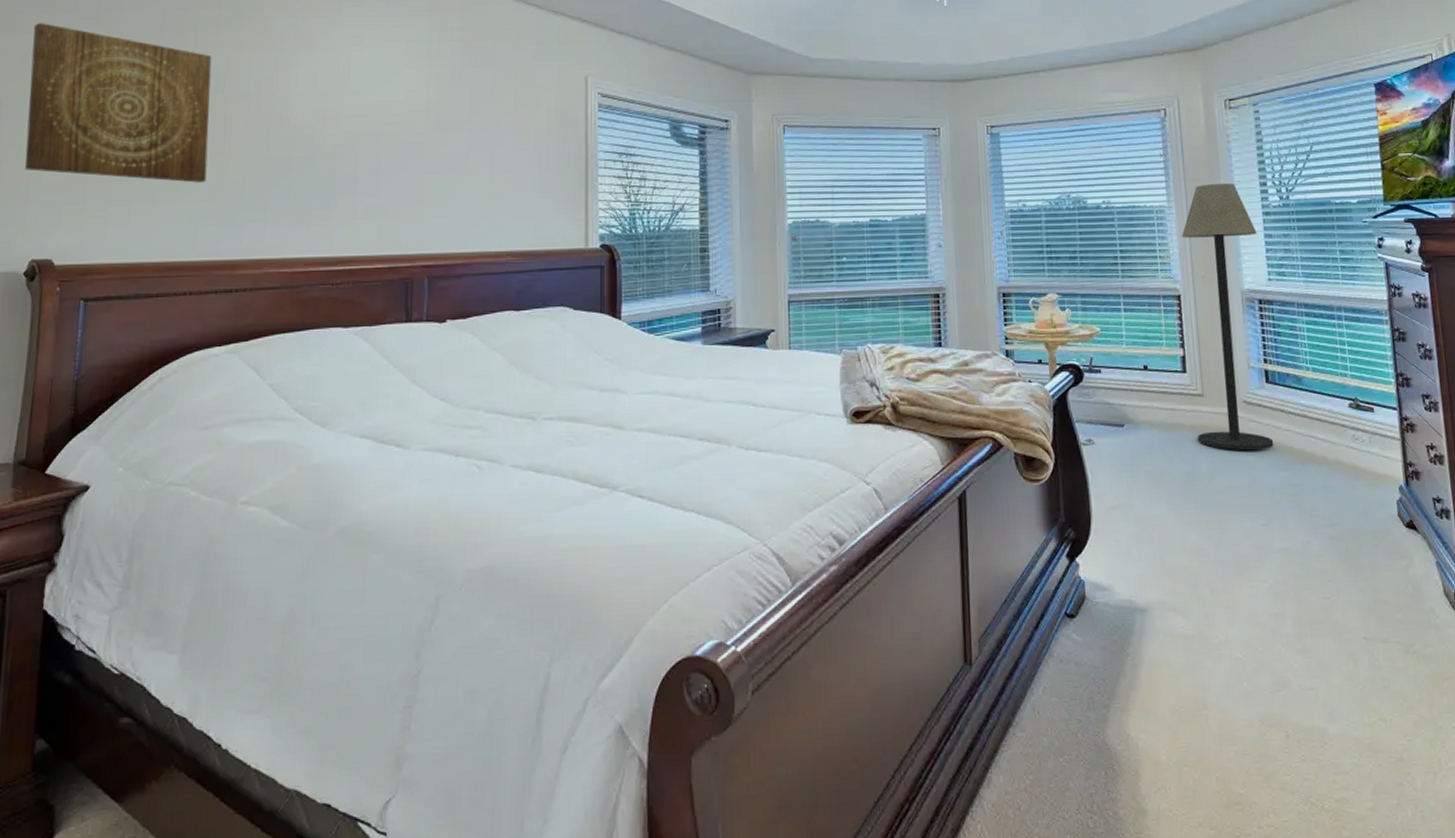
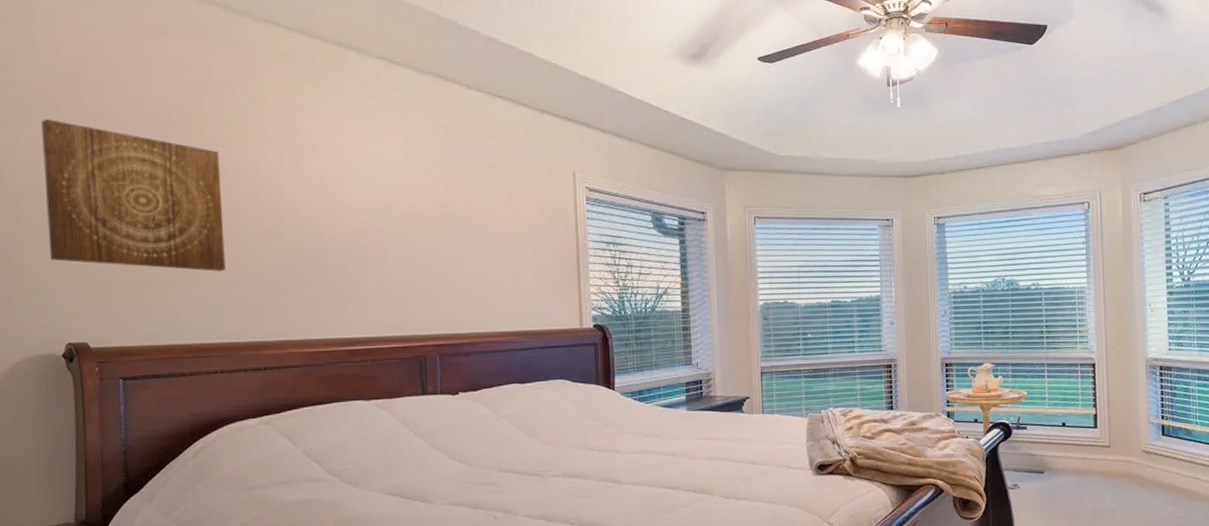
floor lamp: present [1181,183,1274,451] -> none [1098,266,1166,491]

